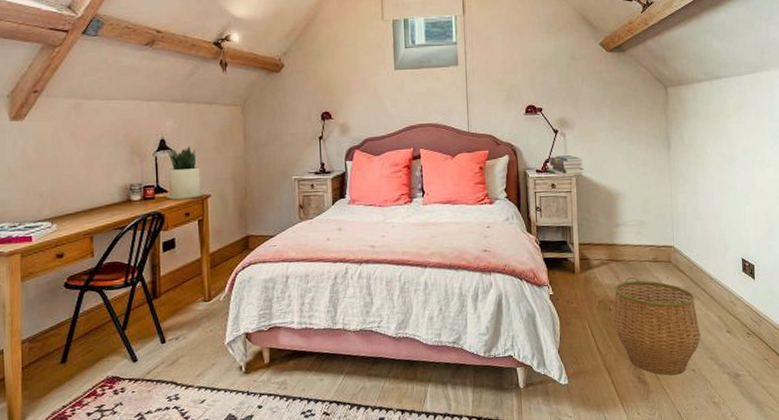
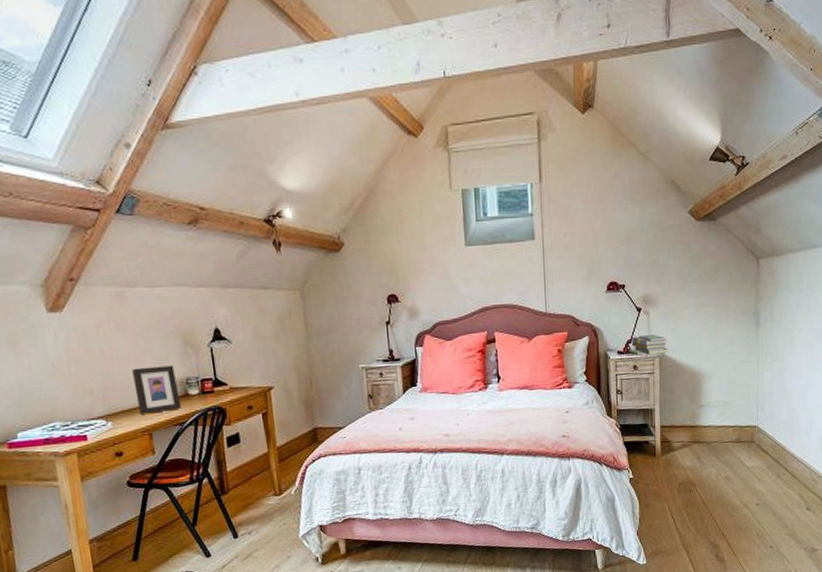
picture frame: none [81,172,123,218] -> present [132,365,182,415]
planter: present [165,146,205,201] -> none [223,335,267,394]
basket: present [613,277,702,376] -> none [693,458,781,553]

